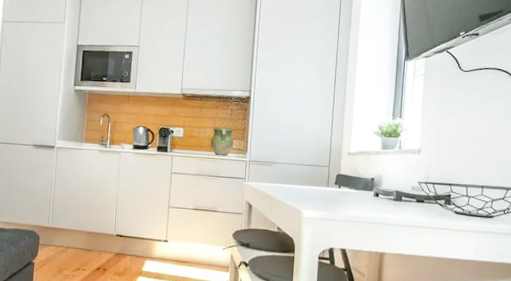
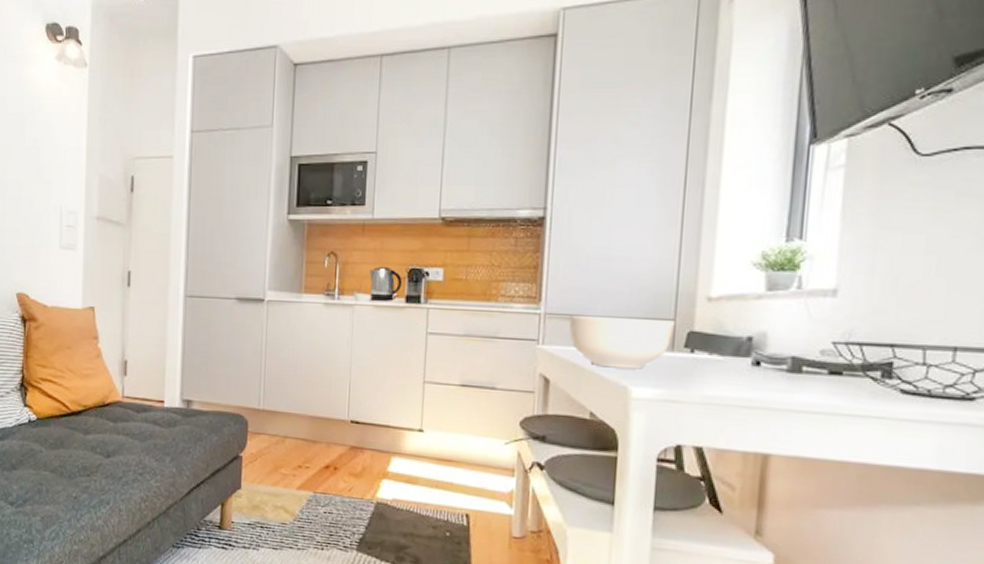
ceramic jug: present [210,126,234,156] -> none [484,263,520,307]
bowl: none [264,163,330,199] -> present [569,316,676,370]

